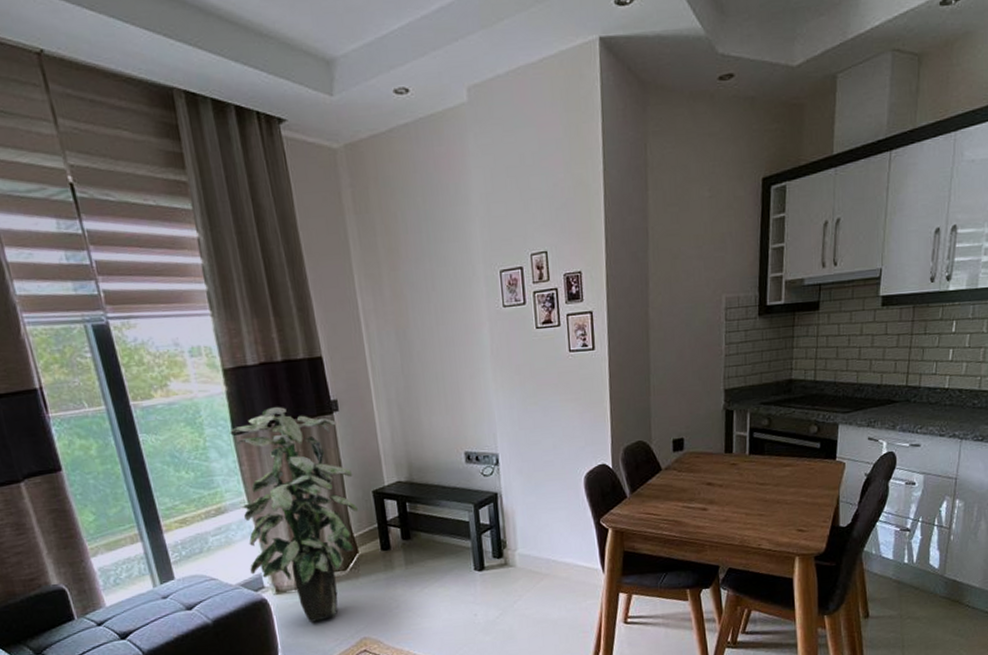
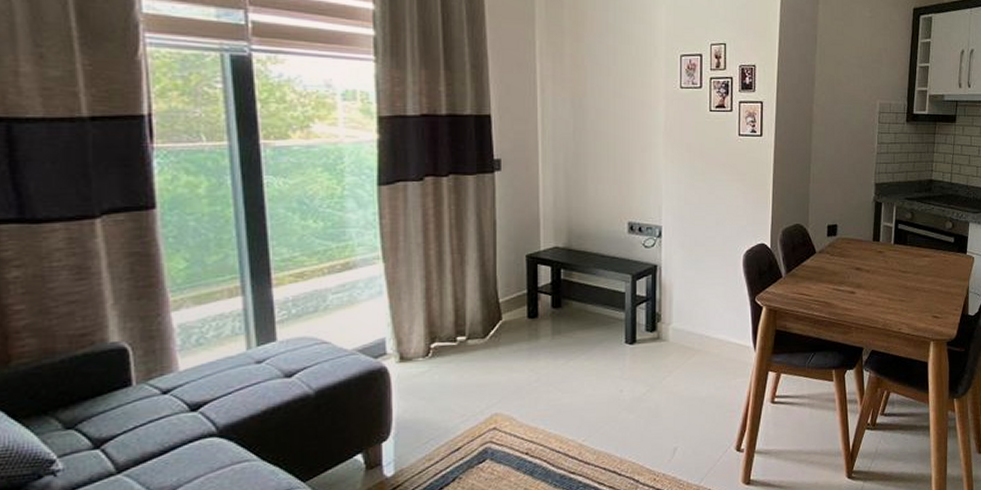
indoor plant: present [230,406,359,622] -> none [373,160,509,395]

